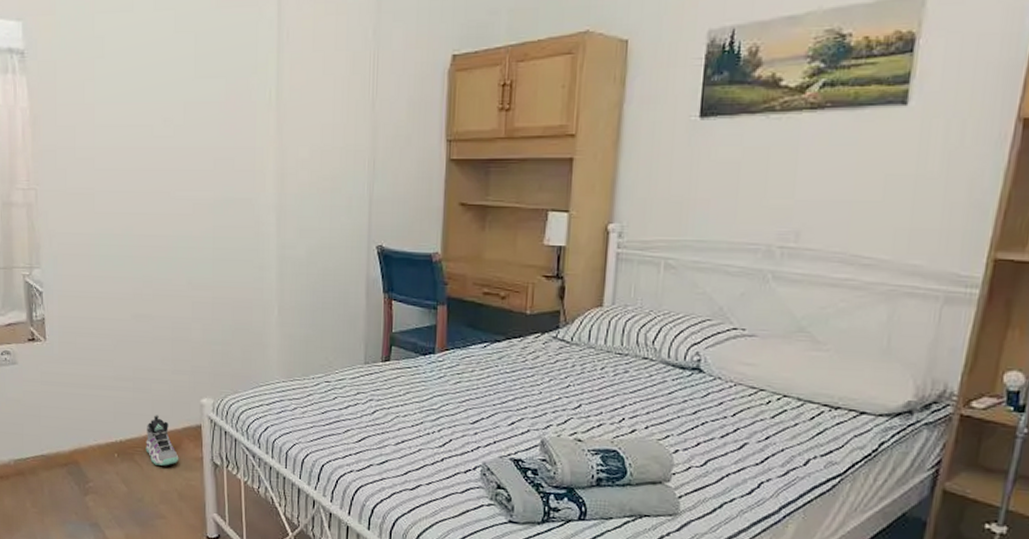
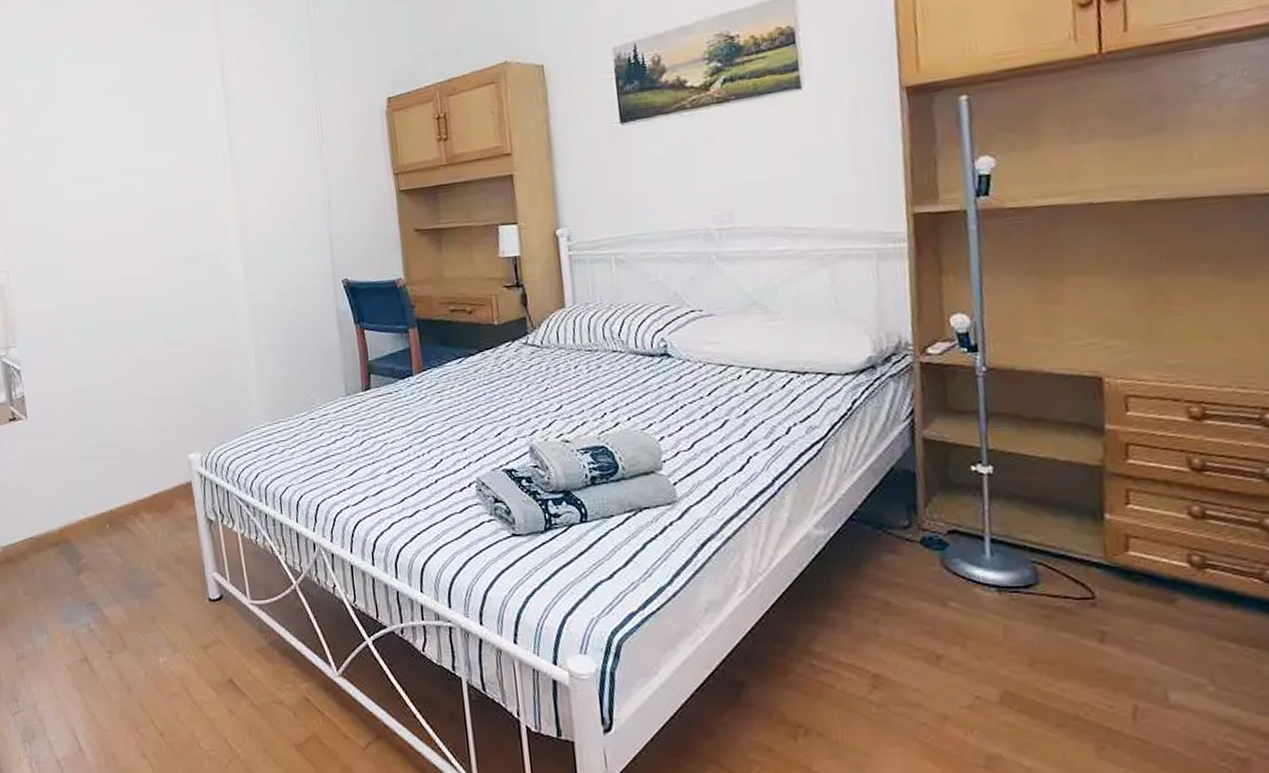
sneaker: present [146,415,179,466] -> none [136,478,172,530]

